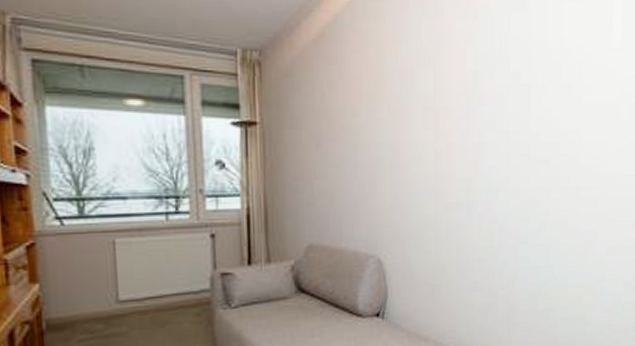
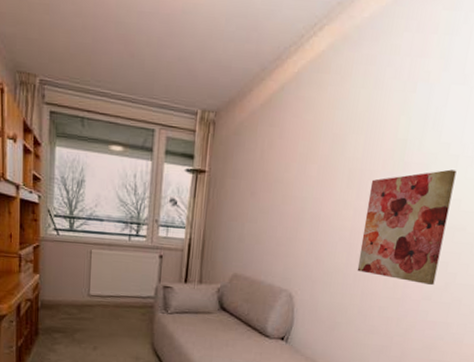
wall art: none [448,100,531,228] -> present [357,169,457,286]

